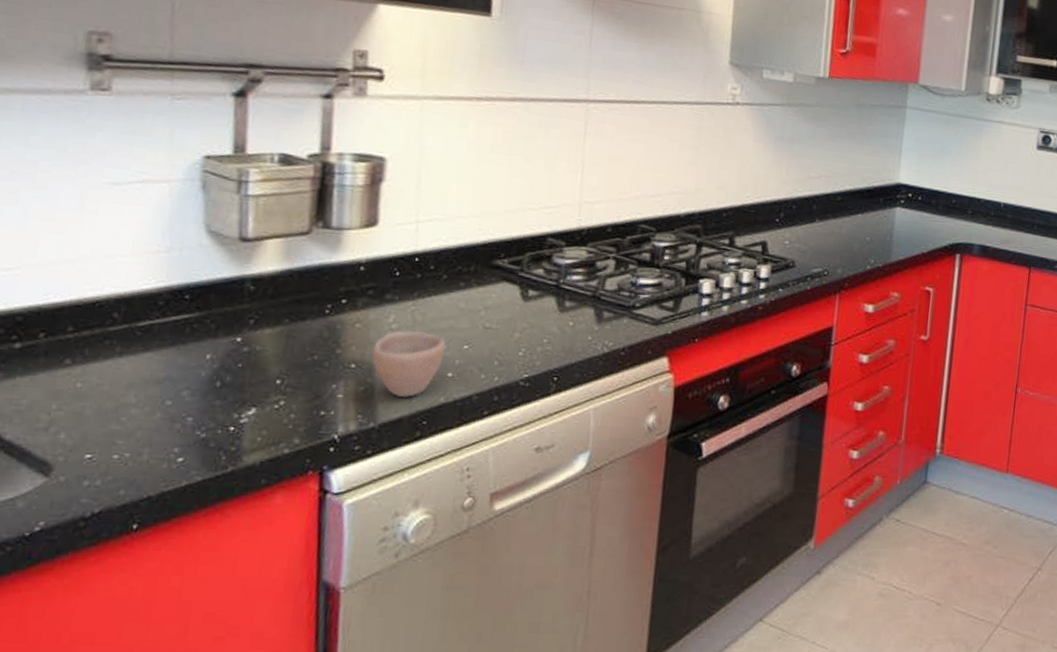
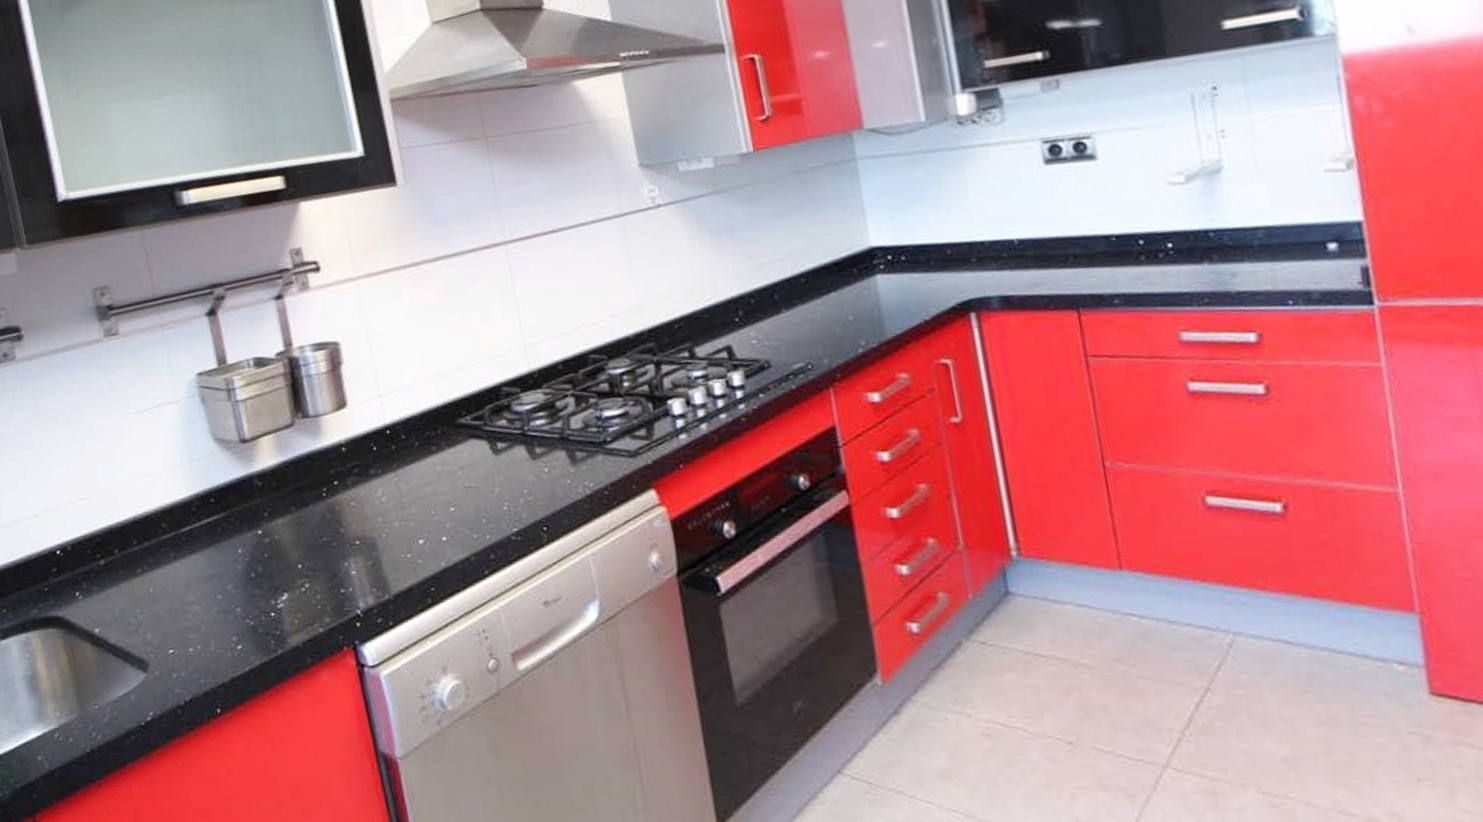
cup: present [372,330,447,398] -> none [370,500,435,568]

